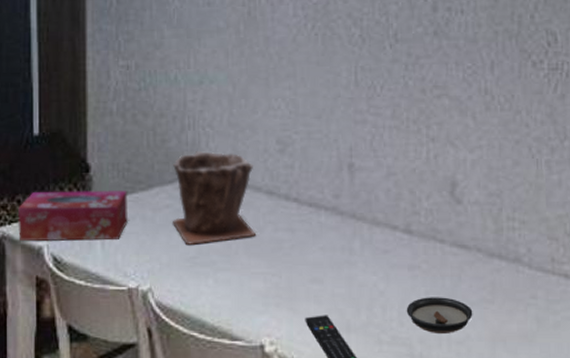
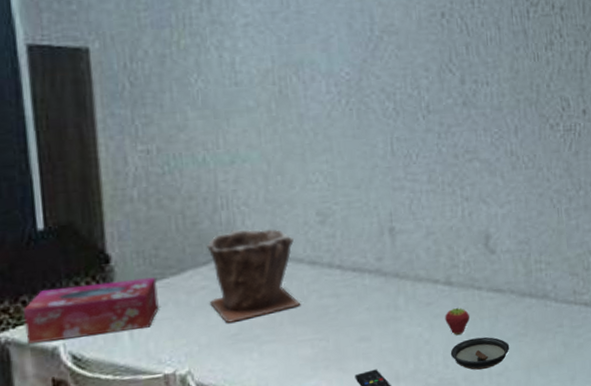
fruit: none [402,259,429,290] -> present [445,307,470,335]

